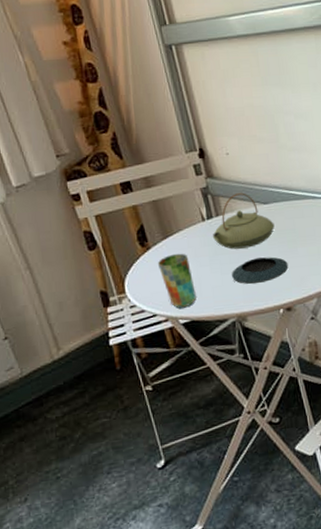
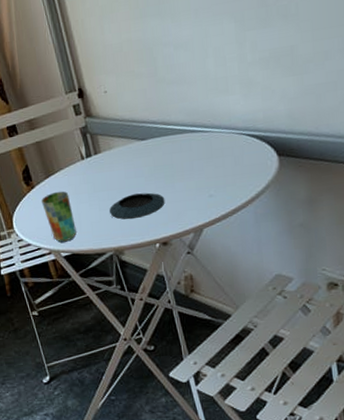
teapot: present [212,193,275,249] -> none [91,130,152,186]

